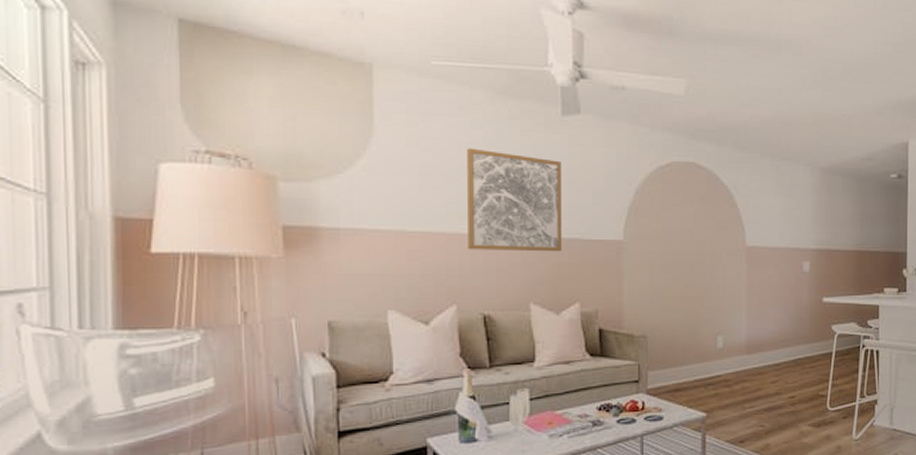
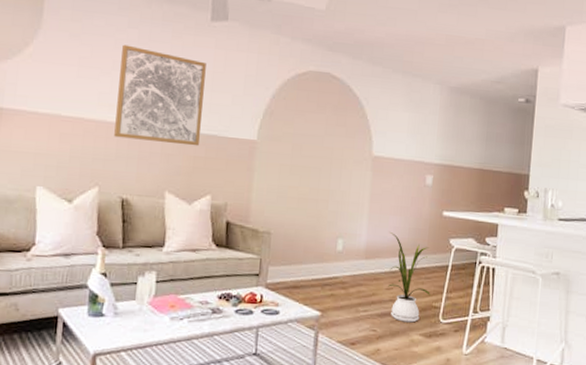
house plant: none [770,324,816,414] -> present [387,232,430,323]

